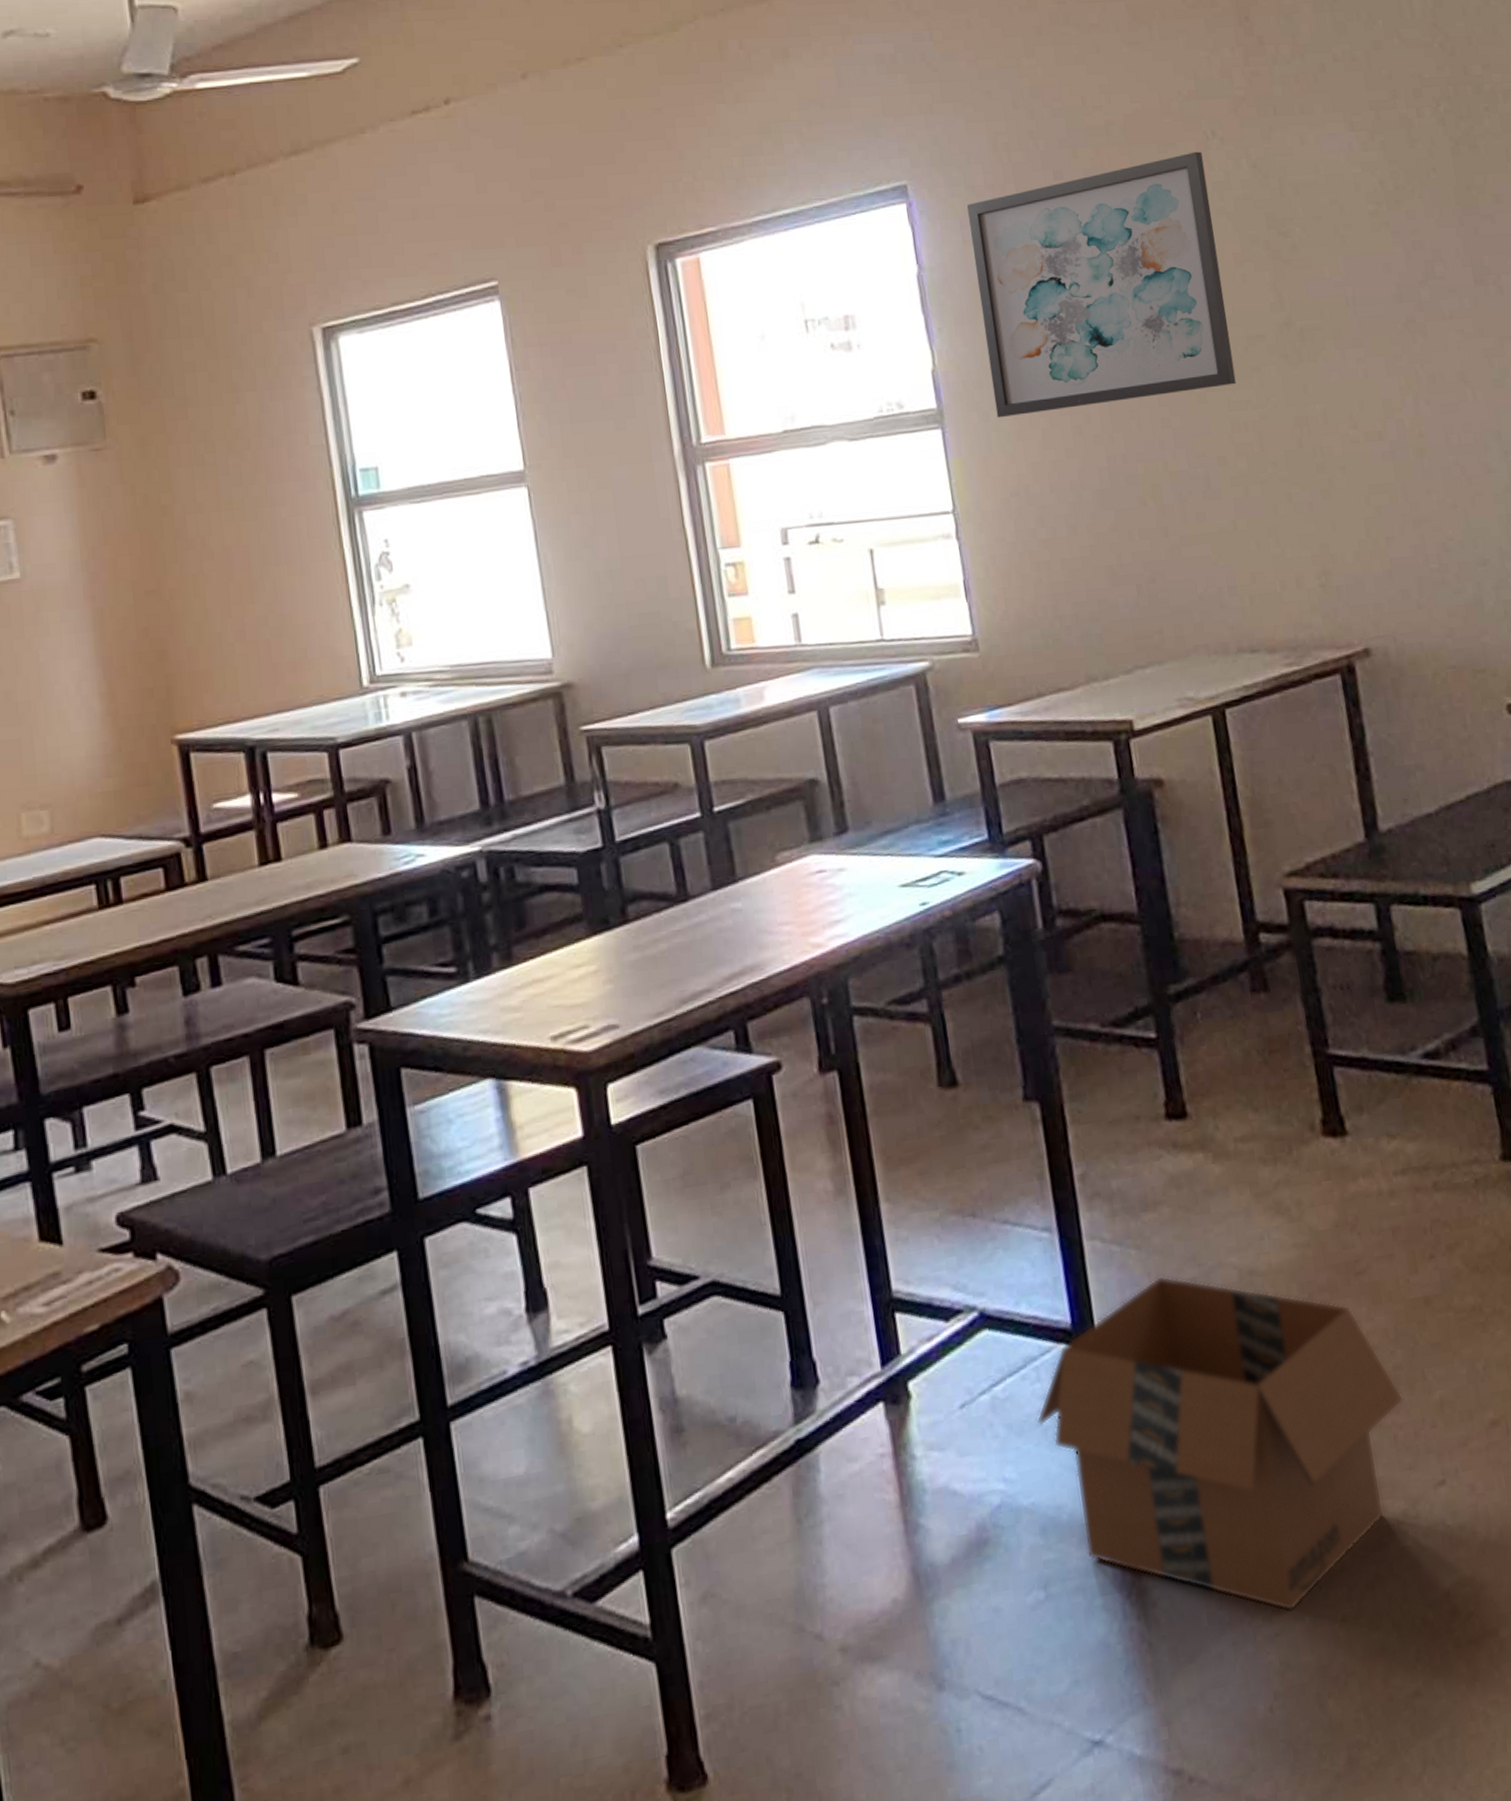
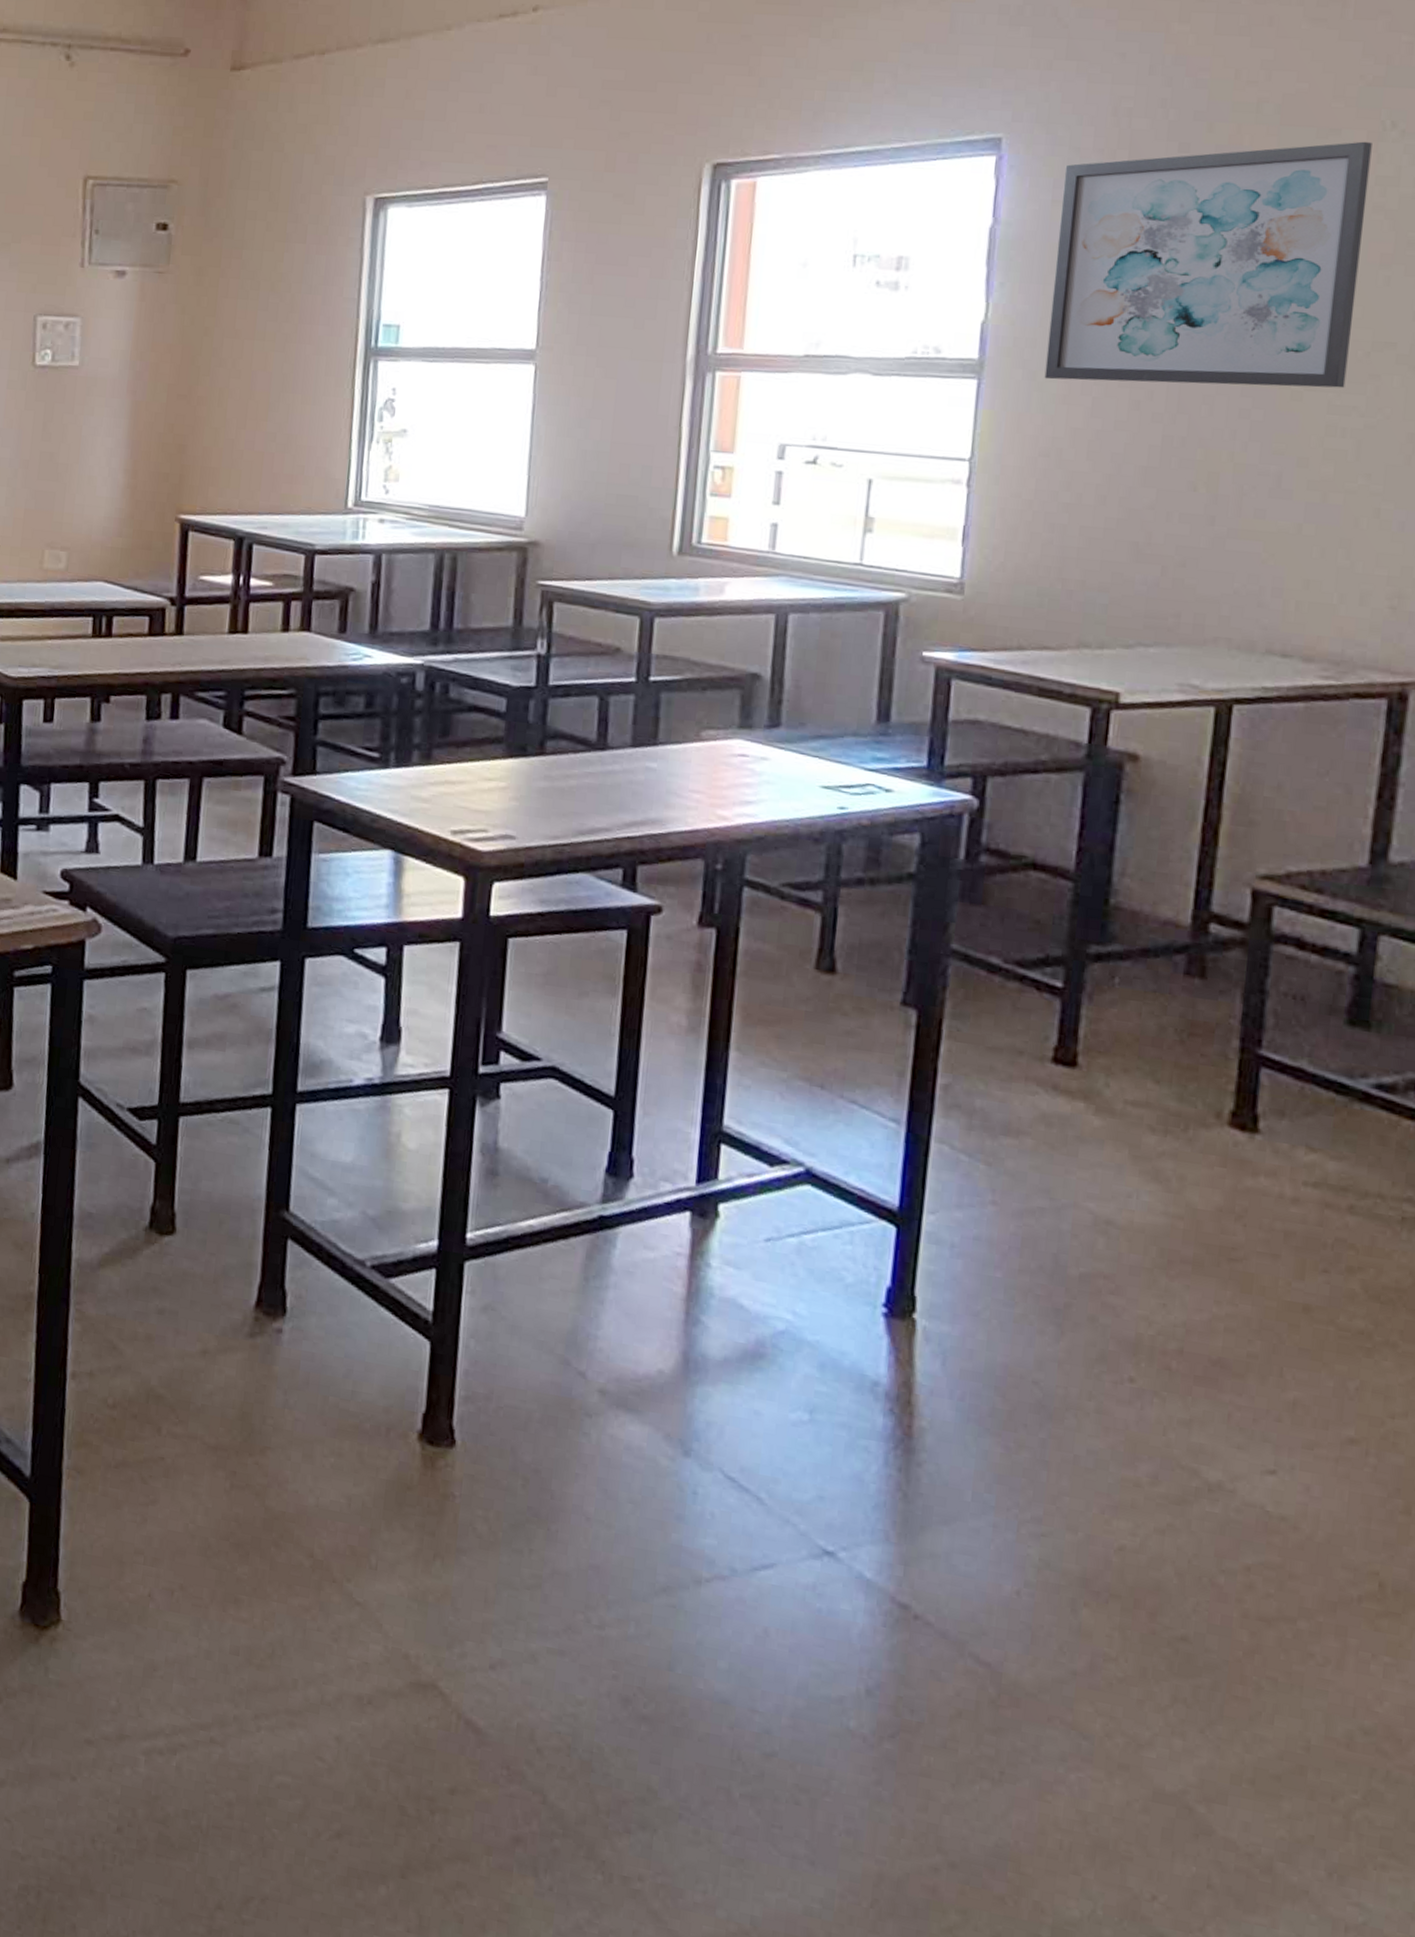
cardboard box: present [1037,1276,1404,1612] -> none [840,1195,1250,1522]

